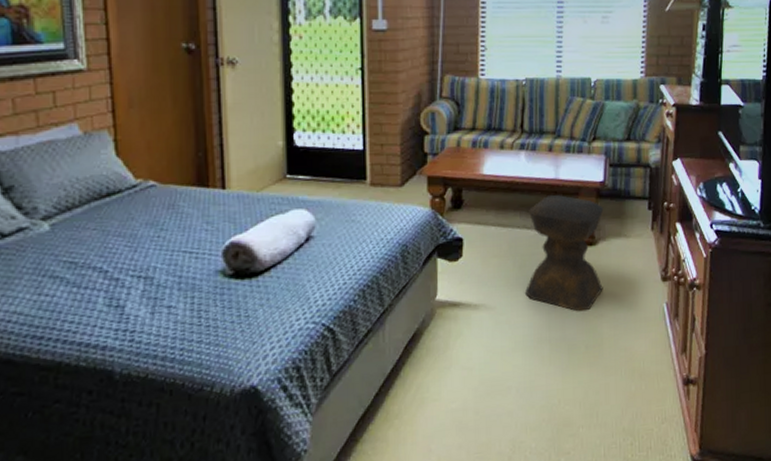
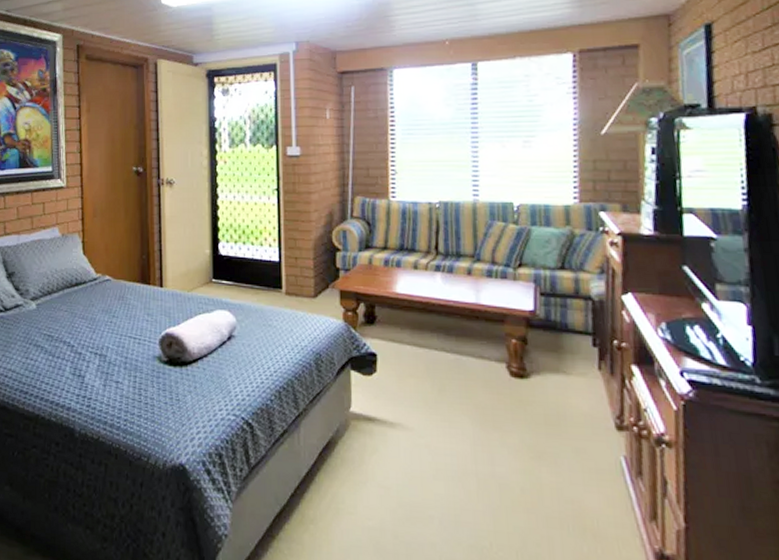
stool: present [524,195,604,312] -> none [445,320,540,450]

